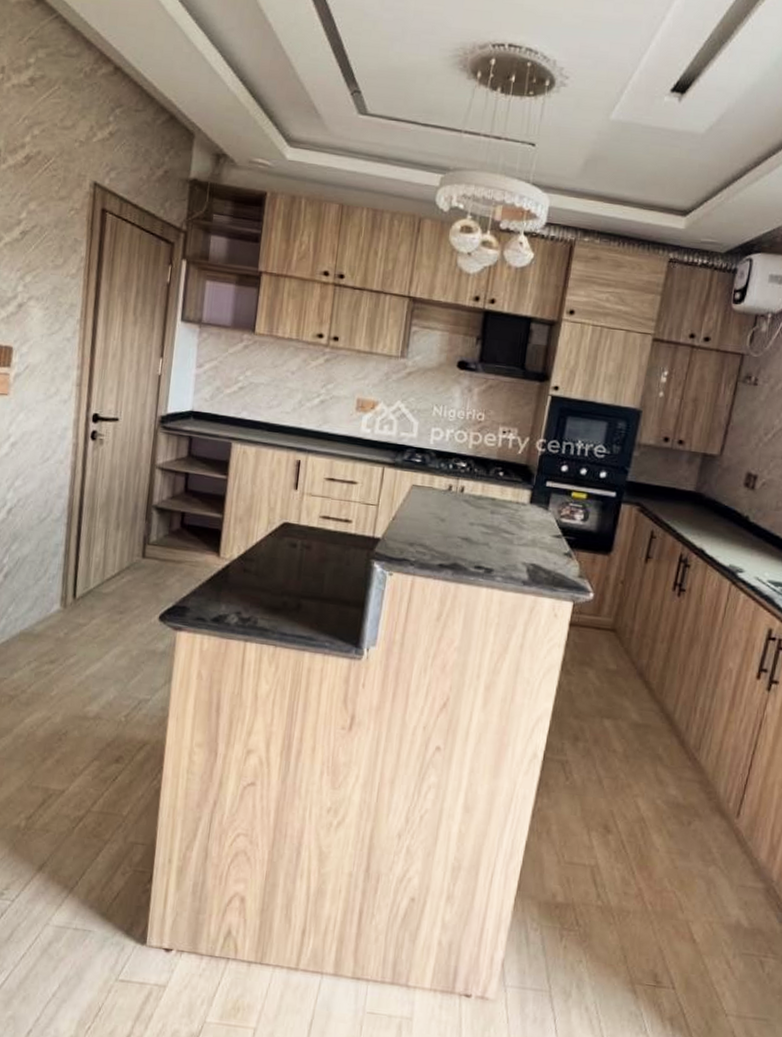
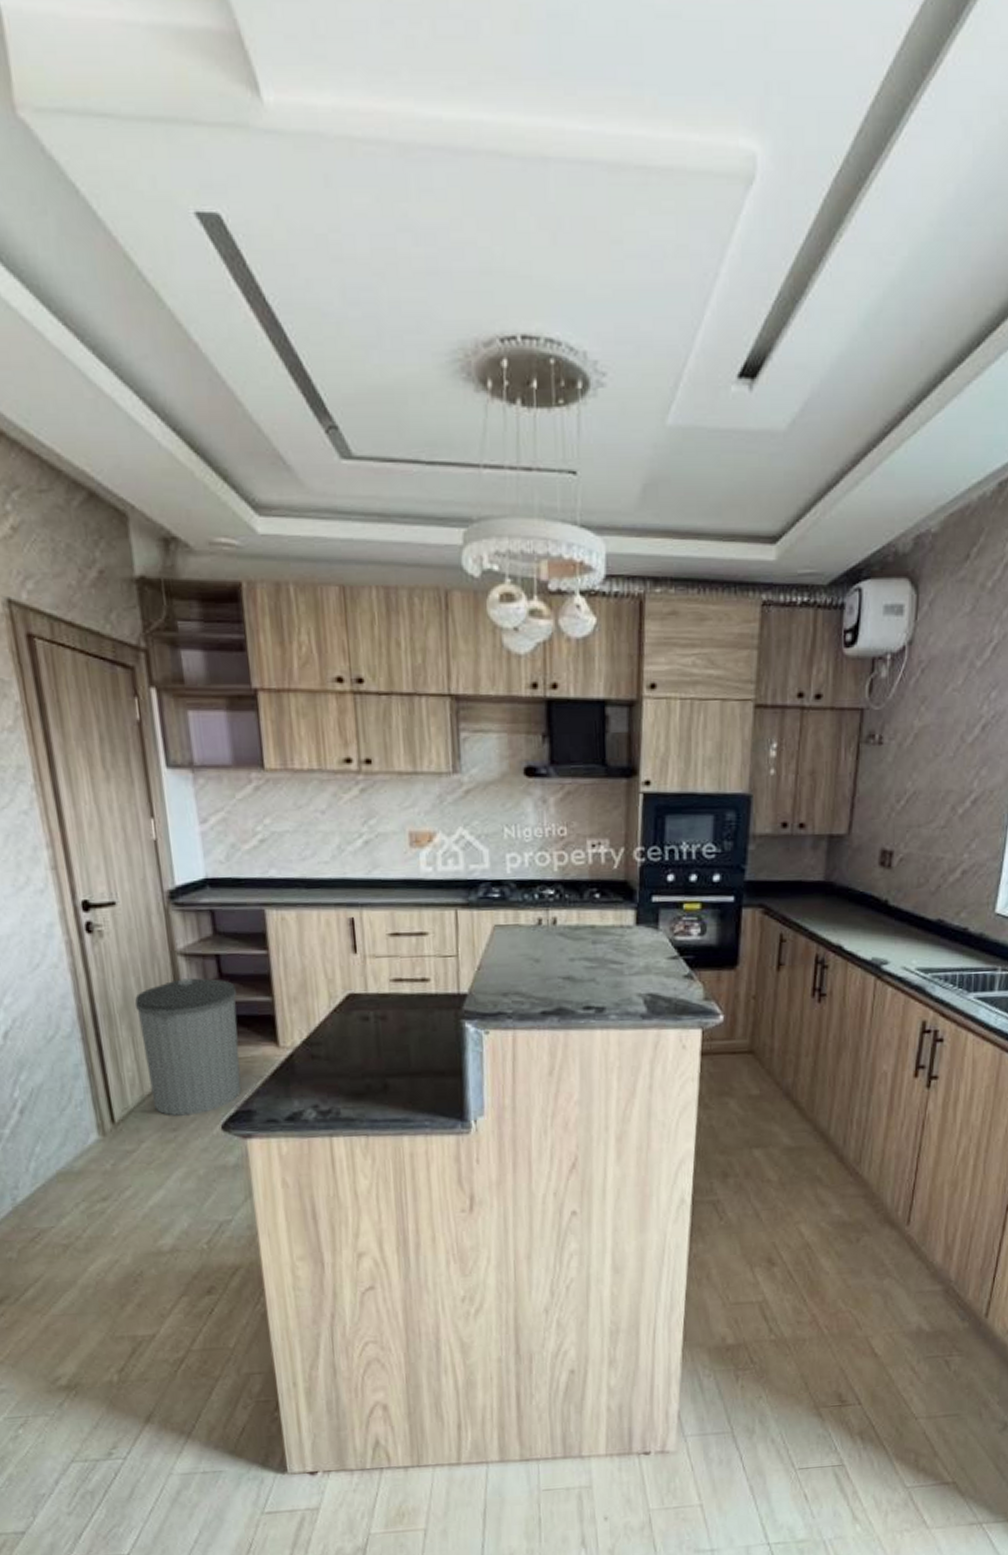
trash can: none [109,488,196,603] -> present [134,978,242,1116]

